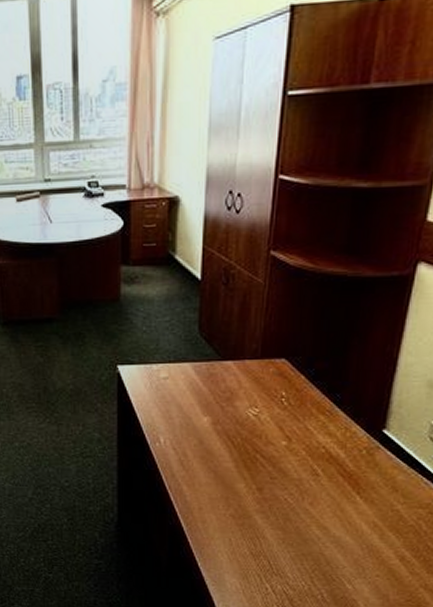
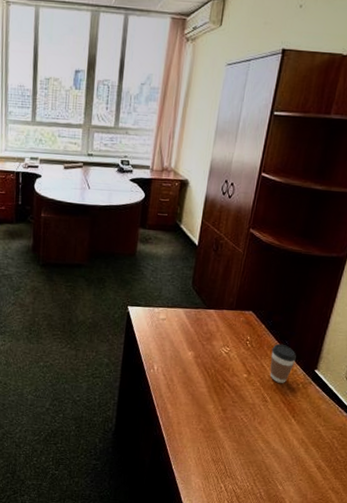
coffee cup: none [317,398,354,450] -> present [269,343,296,383]

